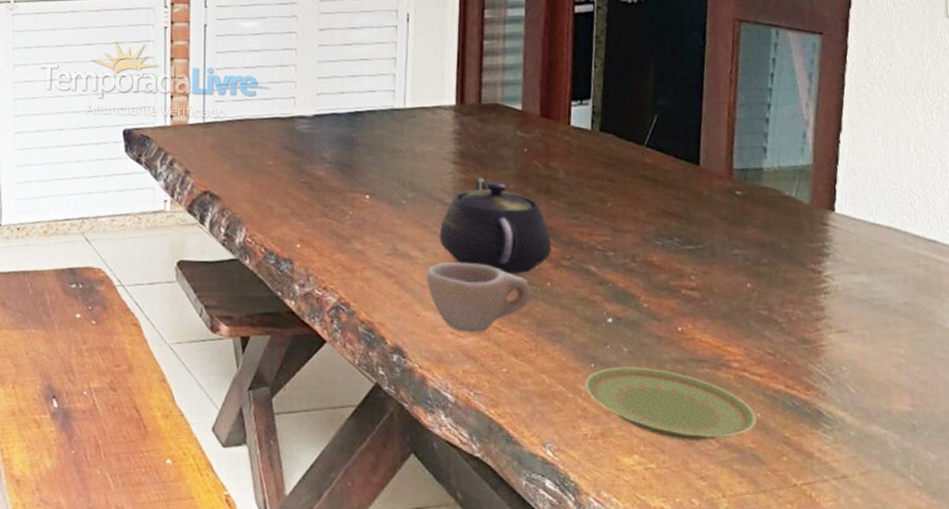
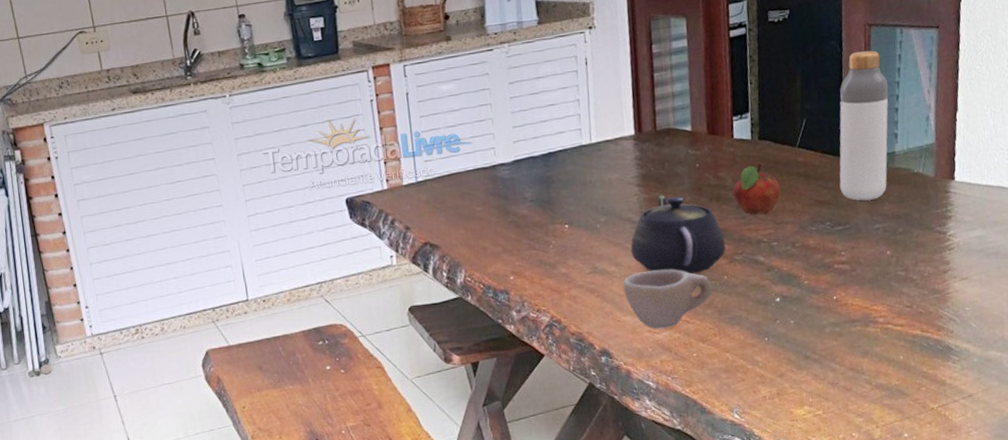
fruit: none [565,158,623,217] -> present [733,163,782,215]
plate: present [584,366,757,441] -> none [760,333,900,389]
bottle: none [693,49,759,220] -> present [839,50,889,201]

